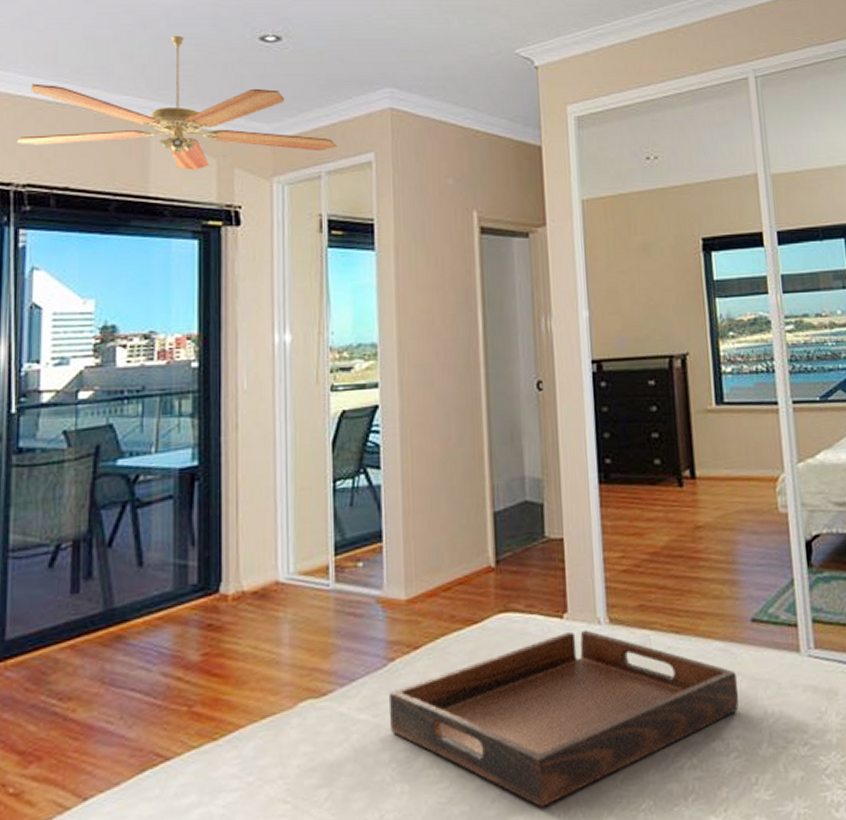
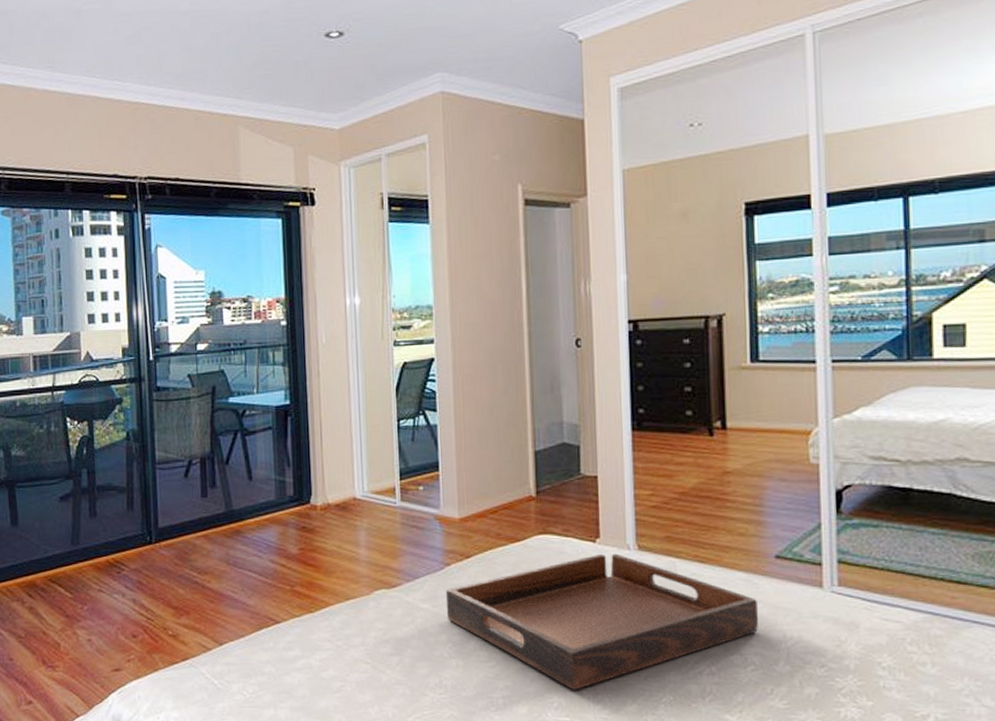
ceiling fan: present [16,35,337,170] -> none [137,38,395,159]

